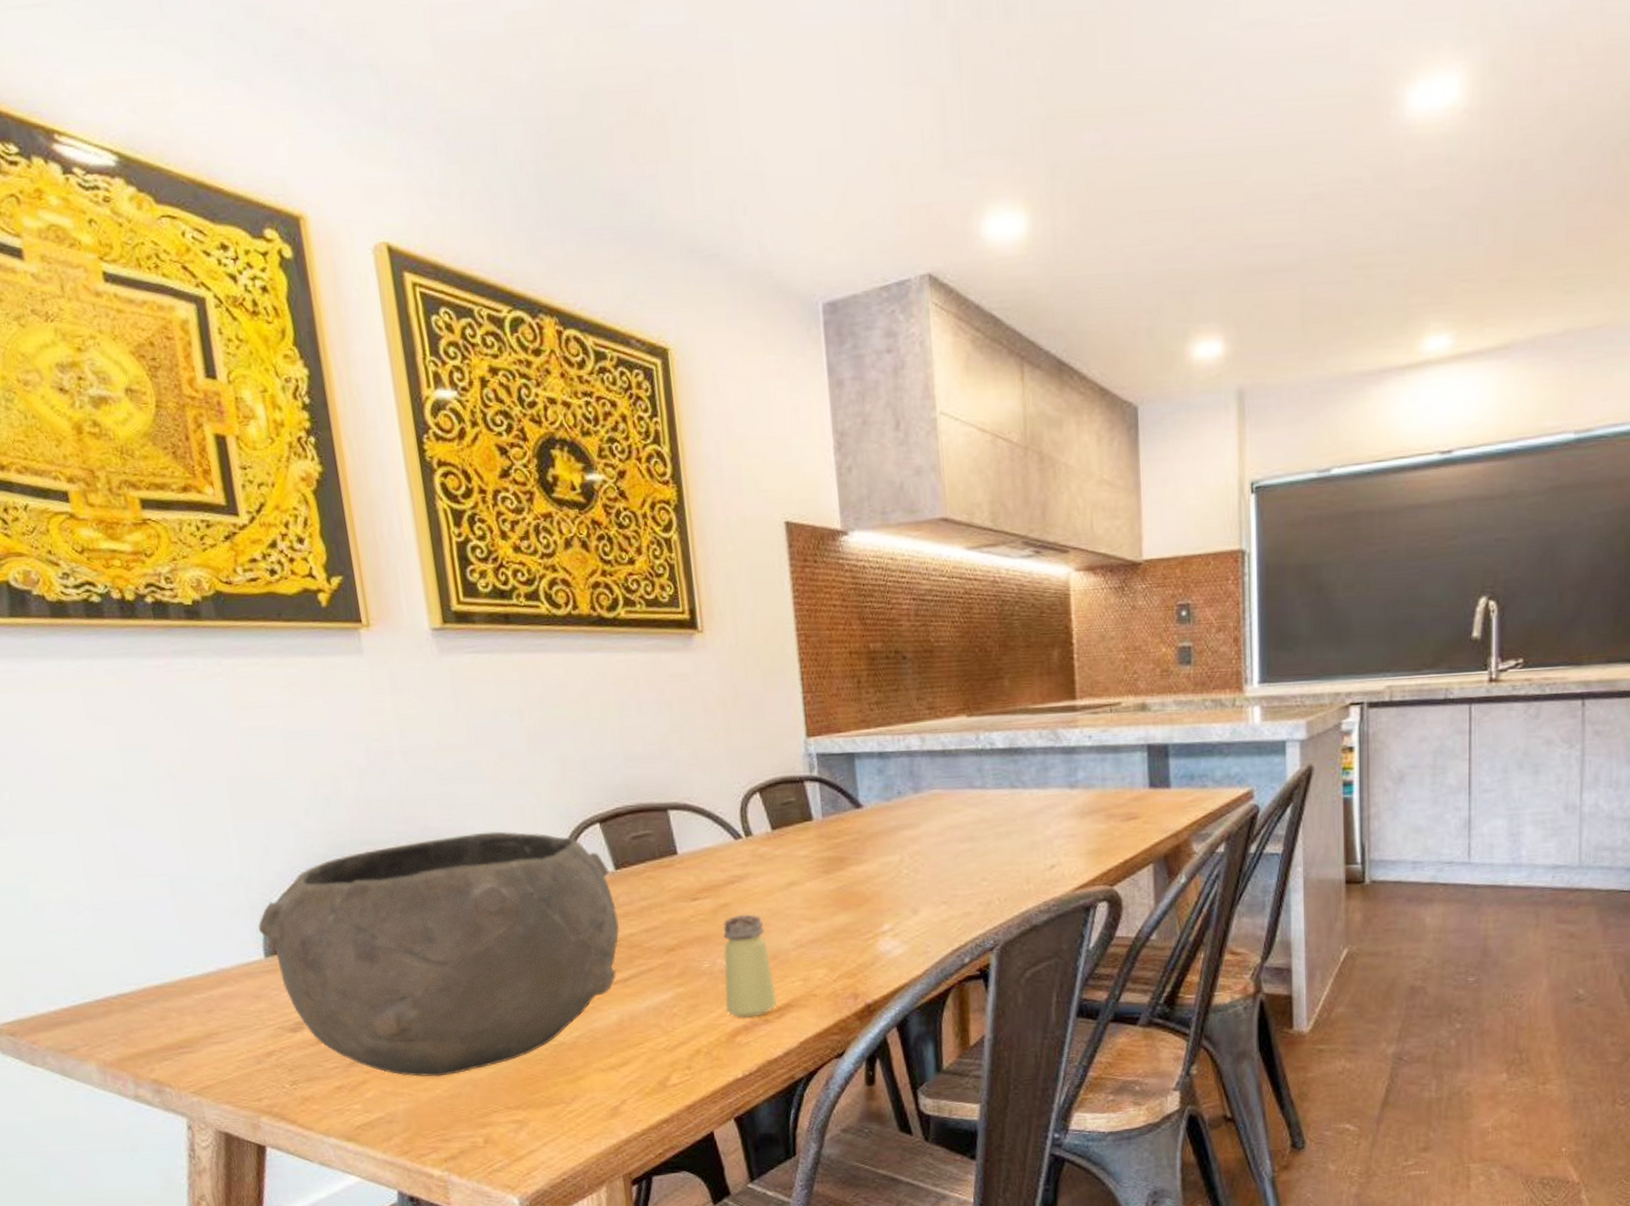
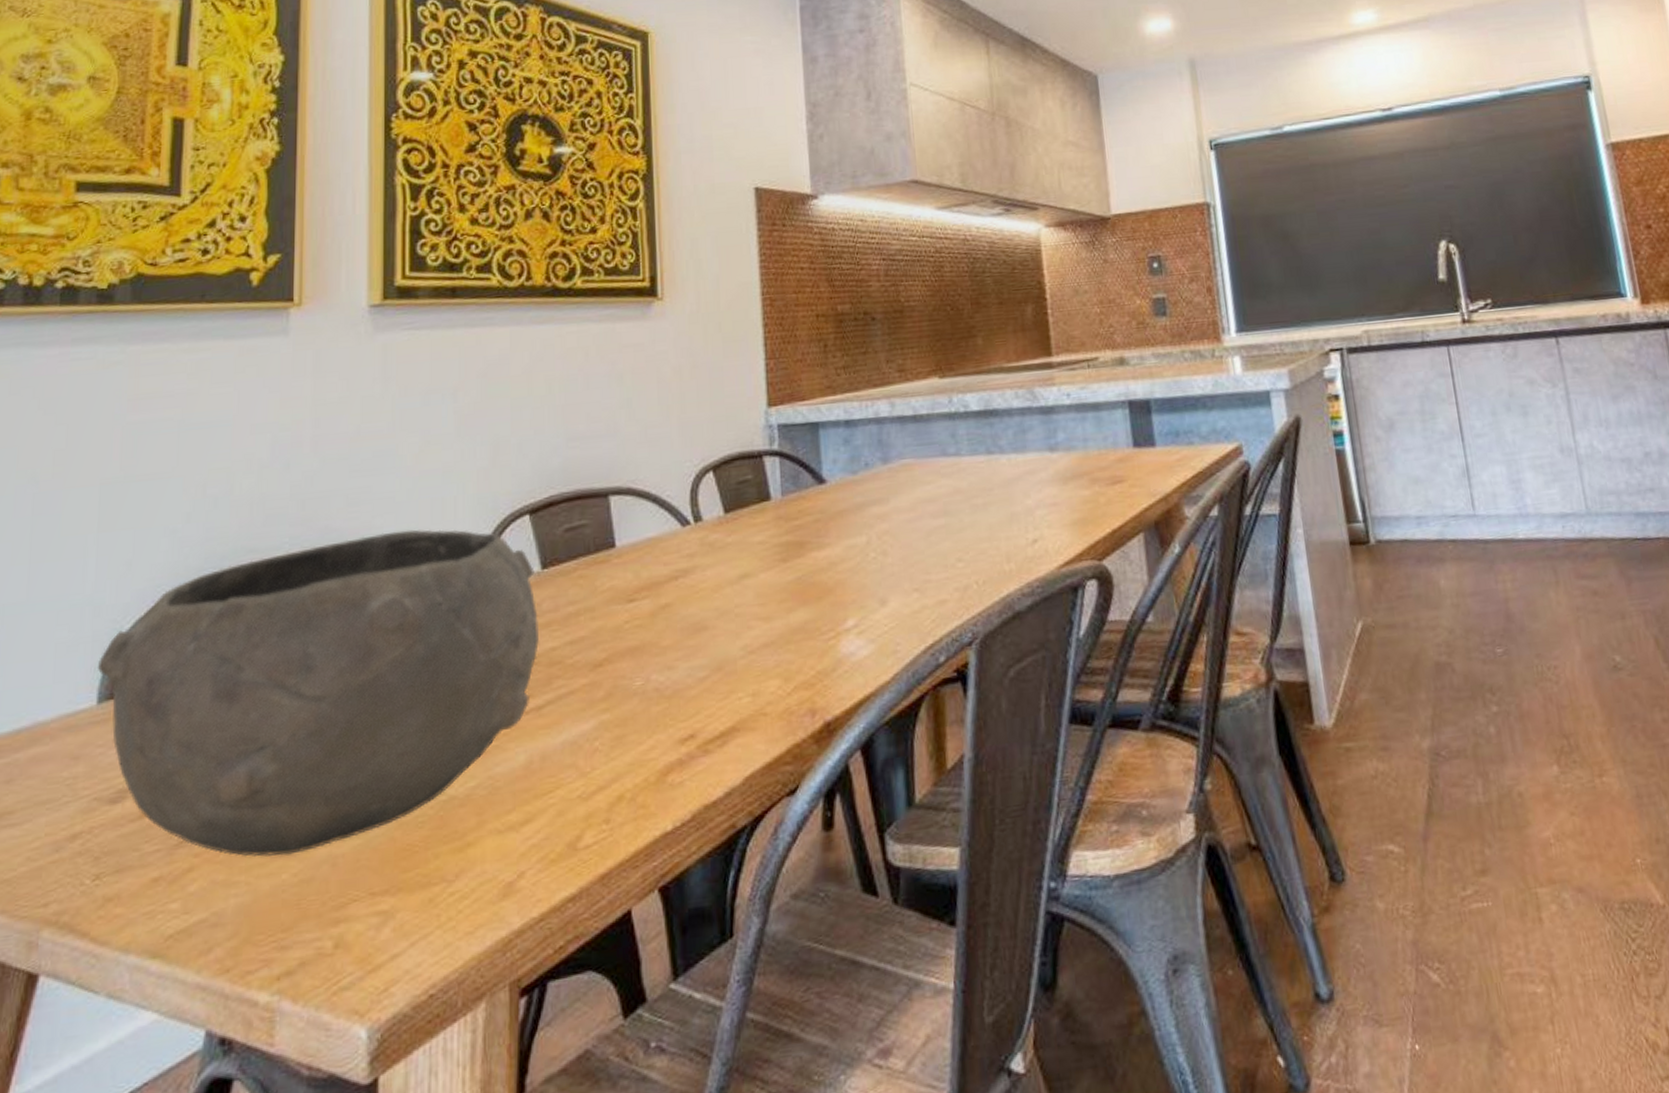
saltshaker: present [723,914,777,1018] -> none [658,616,721,749]

